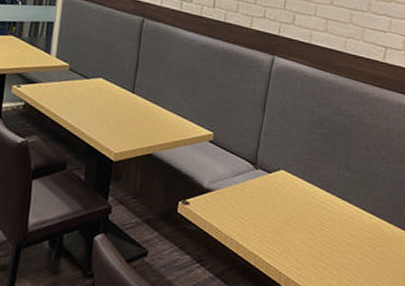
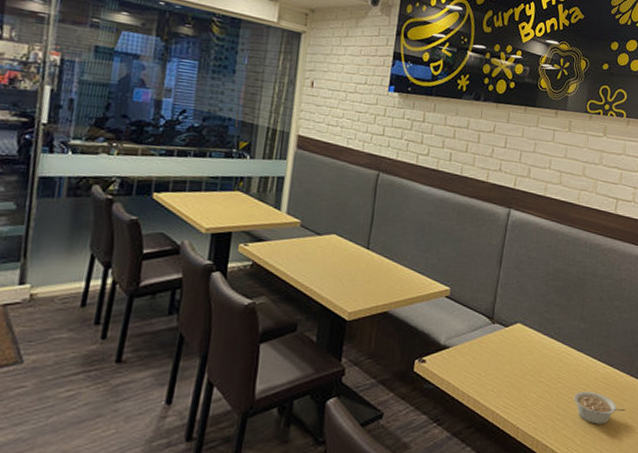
legume: none [338,241,392,274] -> present [574,392,626,424]

